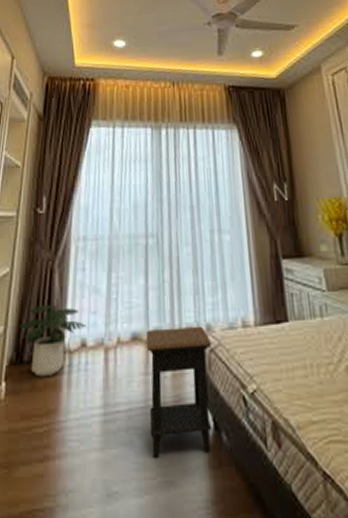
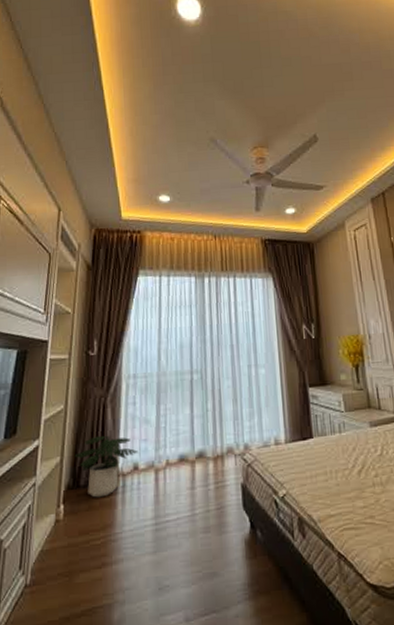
side table: present [146,326,213,458] -> none [192,446,249,555]

